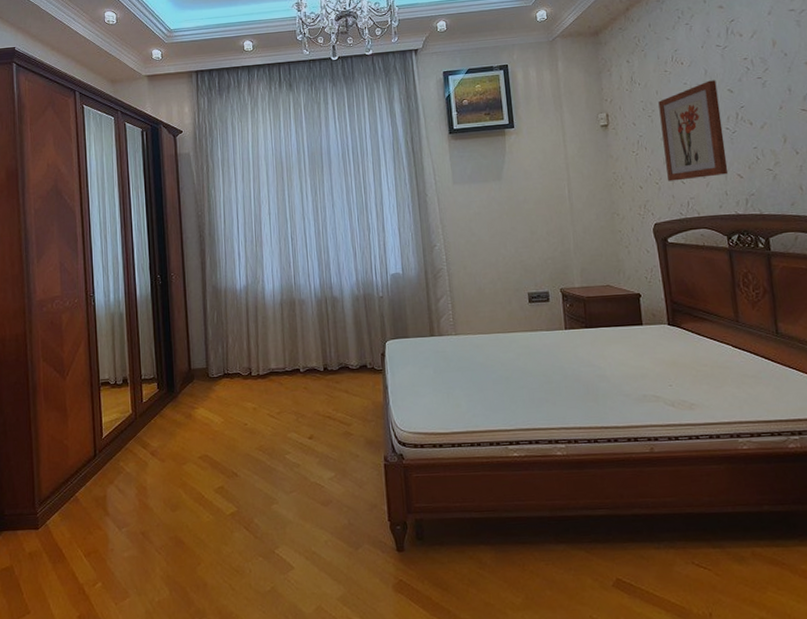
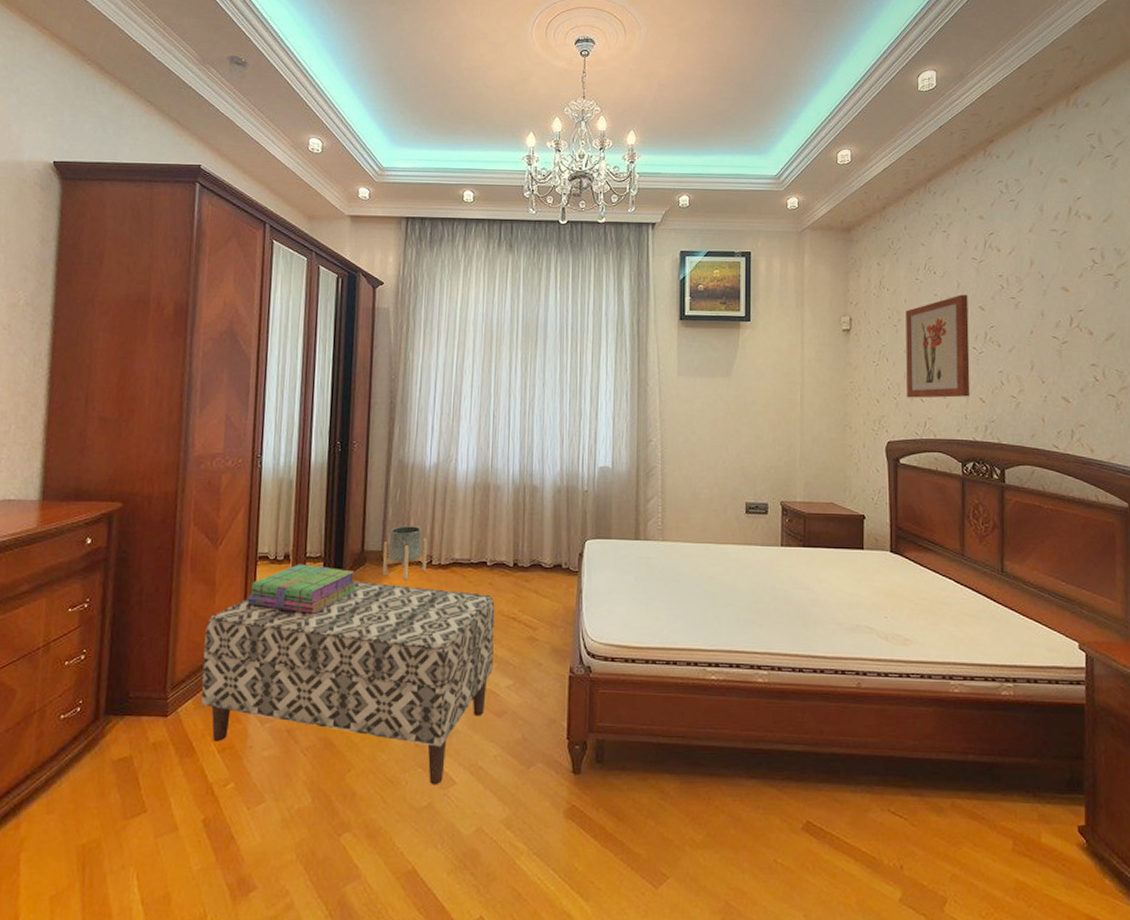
bench: none [63,396,315,571] -> present [201,581,495,785]
stack of books: none [95,385,189,429] -> present [247,564,357,614]
planter: none [207,343,247,392] -> present [382,526,427,581]

